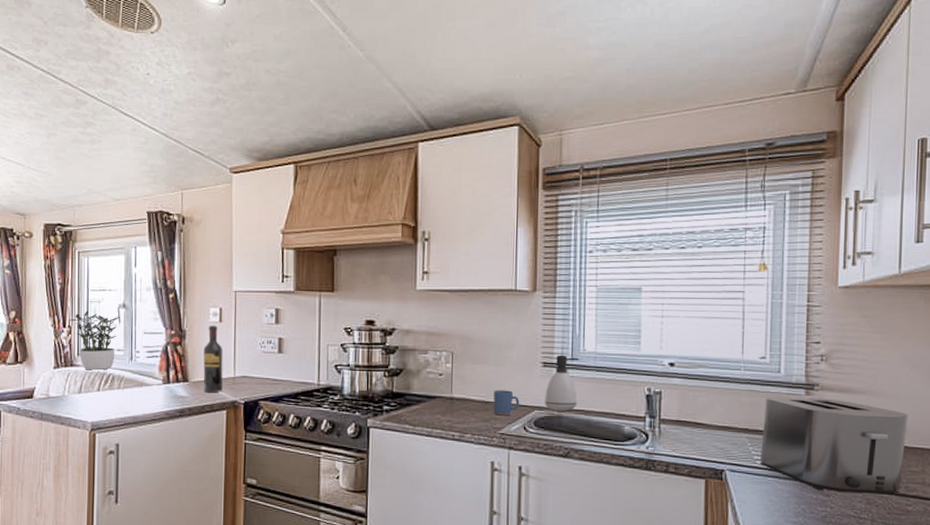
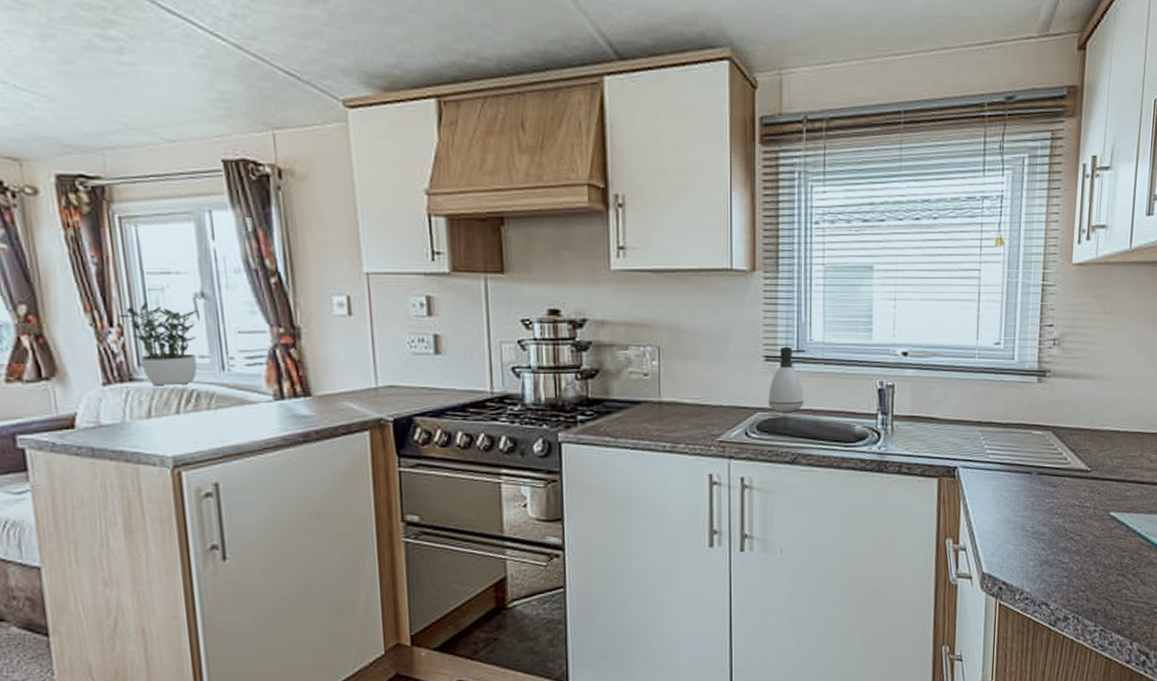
wine bottle: present [203,325,223,392] -> none [329,319,362,408]
mug: present [493,390,520,416] -> none [710,390,740,420]
toaster: present [760,397,909,495] -> none [993,385,1132,483]

